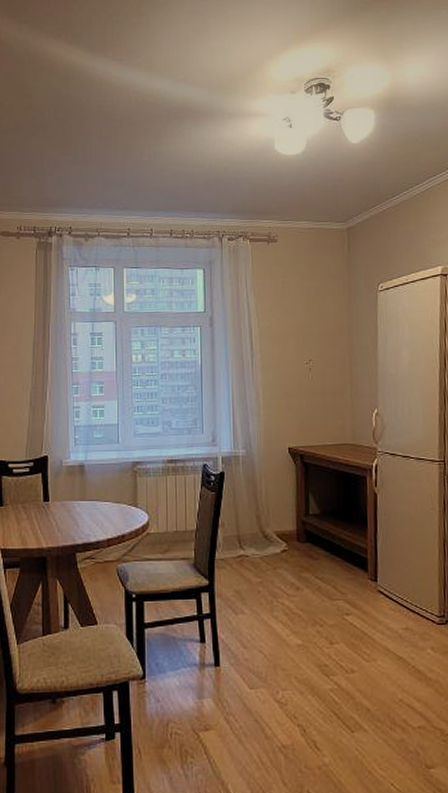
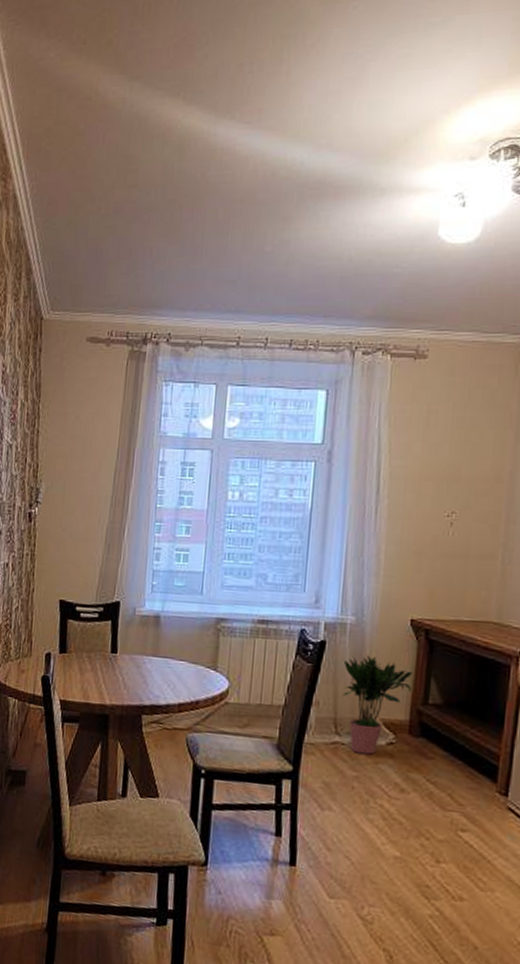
potted plant: none [240,480,296,562] -> present [342,655,414,755]

